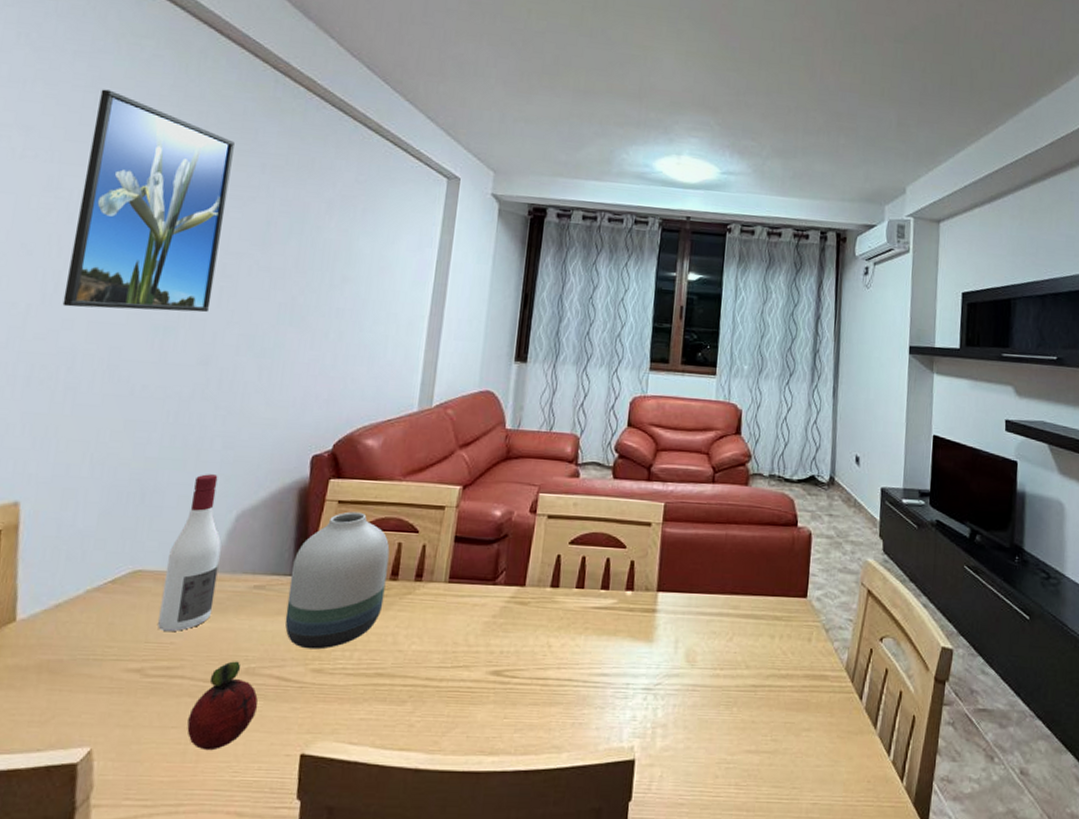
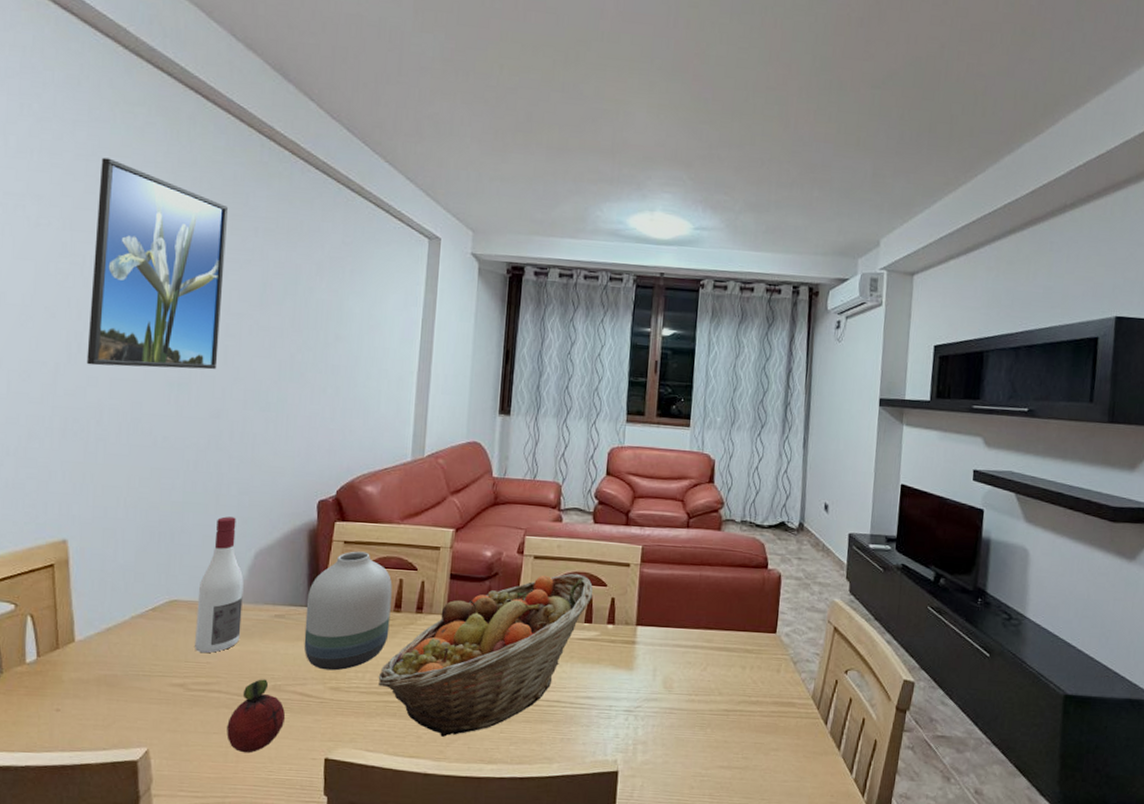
fruit basket: none [368,534,611,725] -> present [378,573,593,737]

